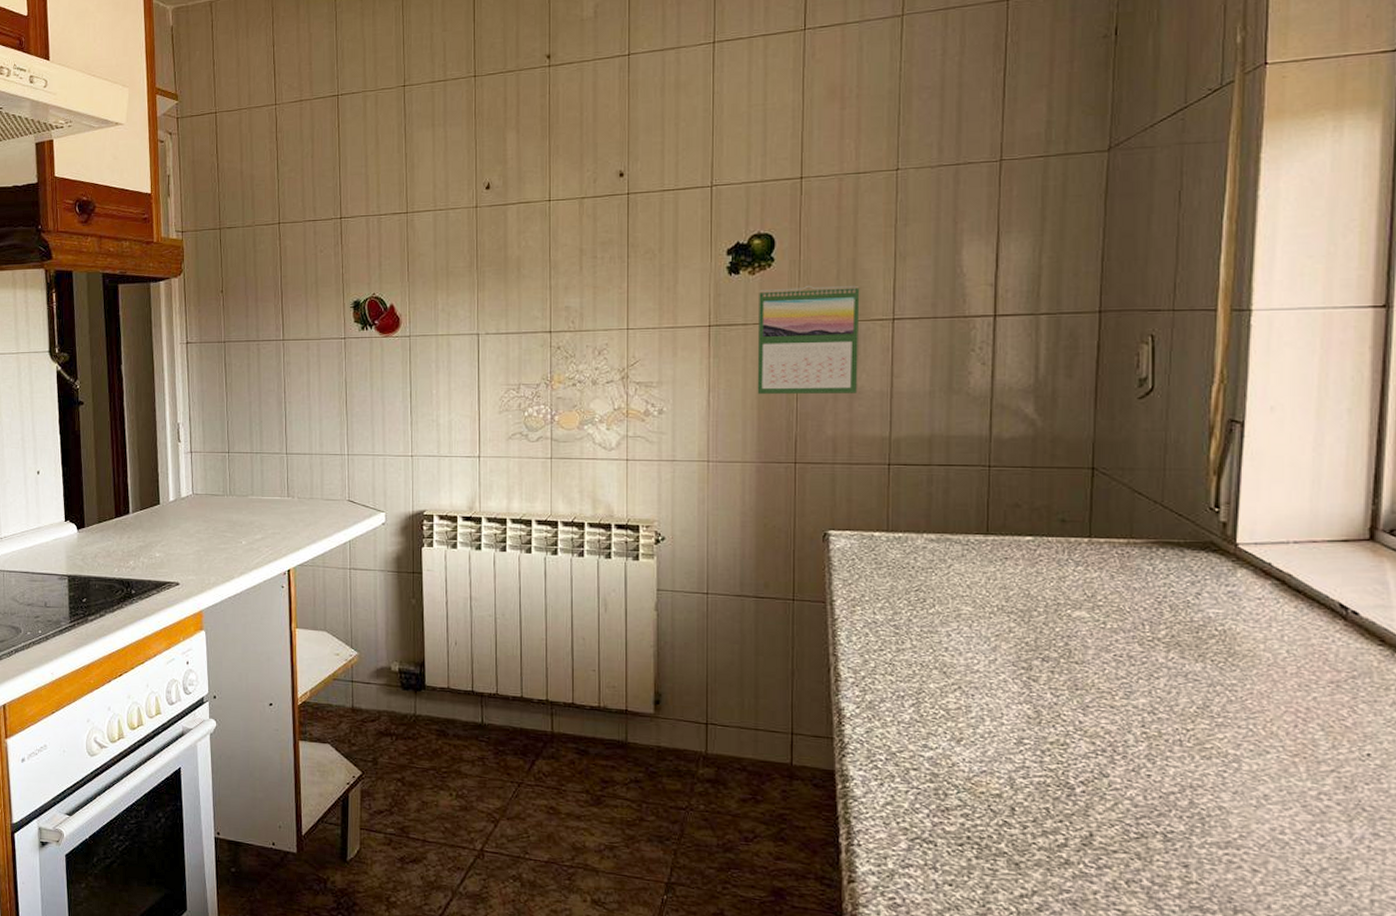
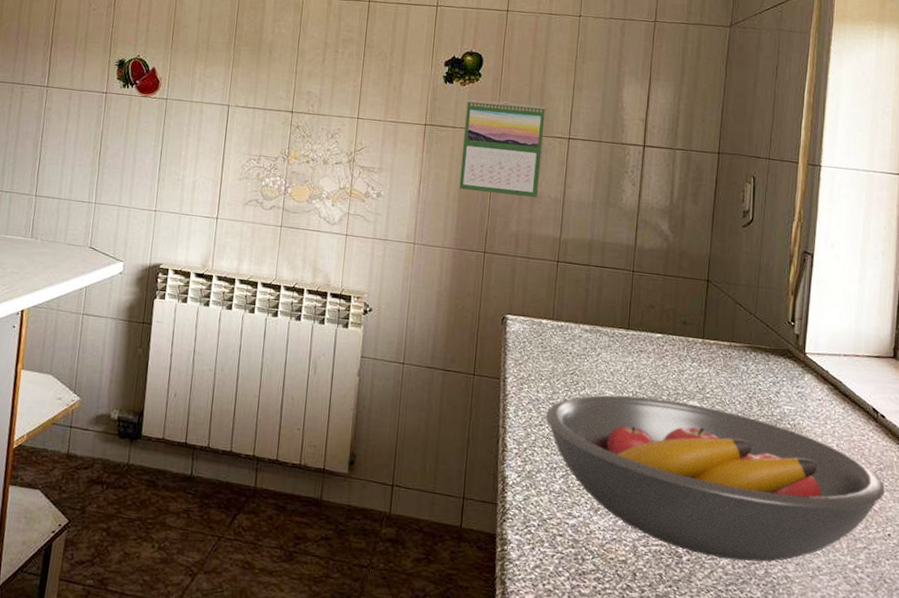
fruit bowl: none [887,610,1360,792] -> present [546,395,885,562]

